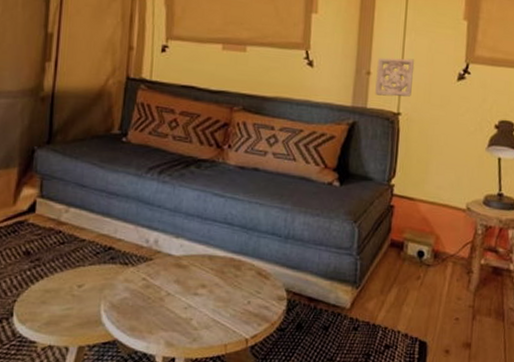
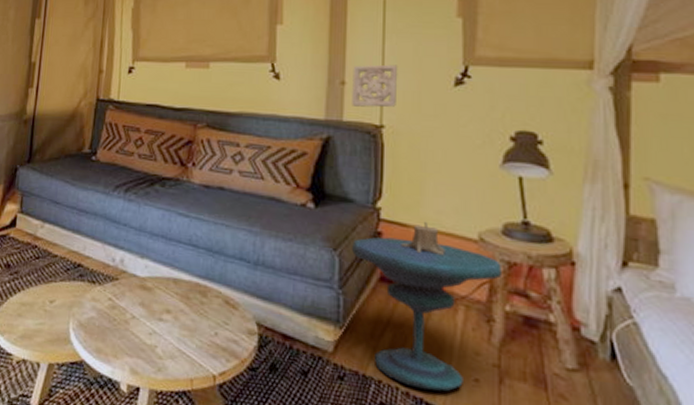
side table: none [369,195,482,330] -> present [352,221,503,392]

